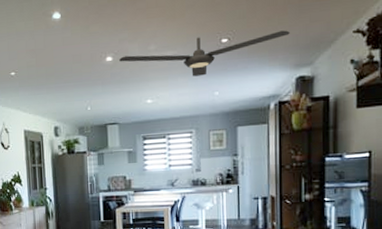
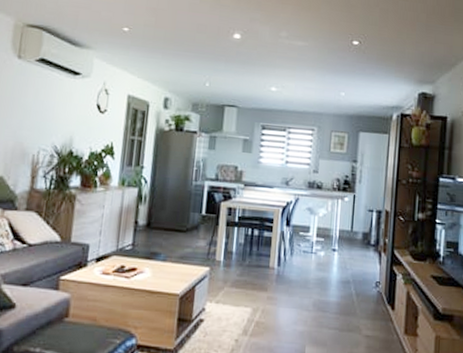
ceiling fan: present [119,30,290,77] -> none [248,34,416,74]

